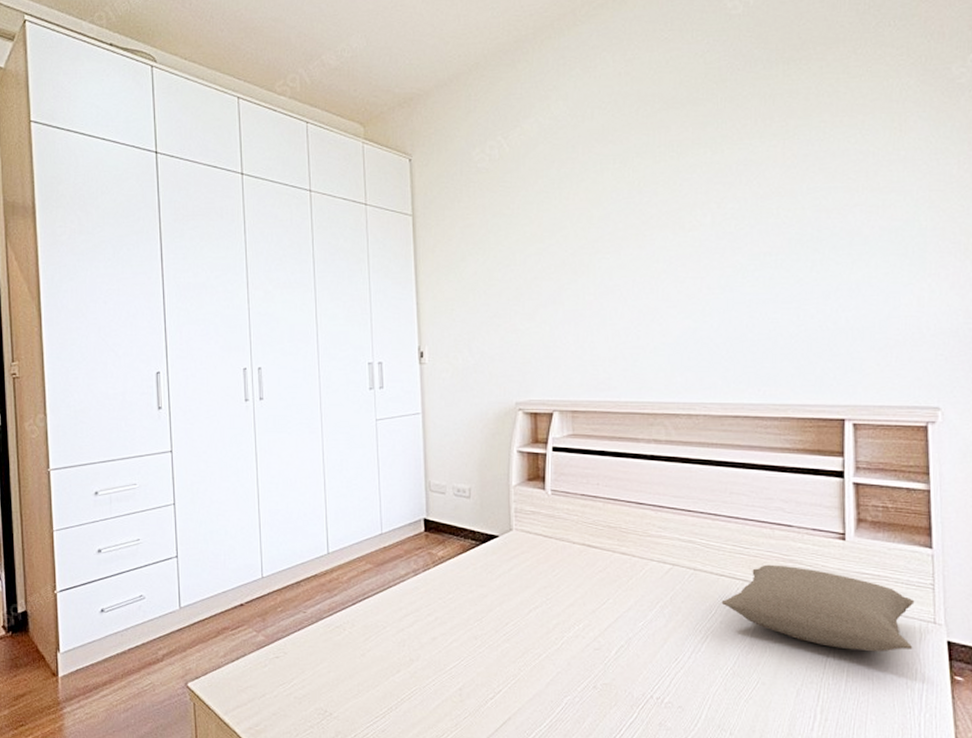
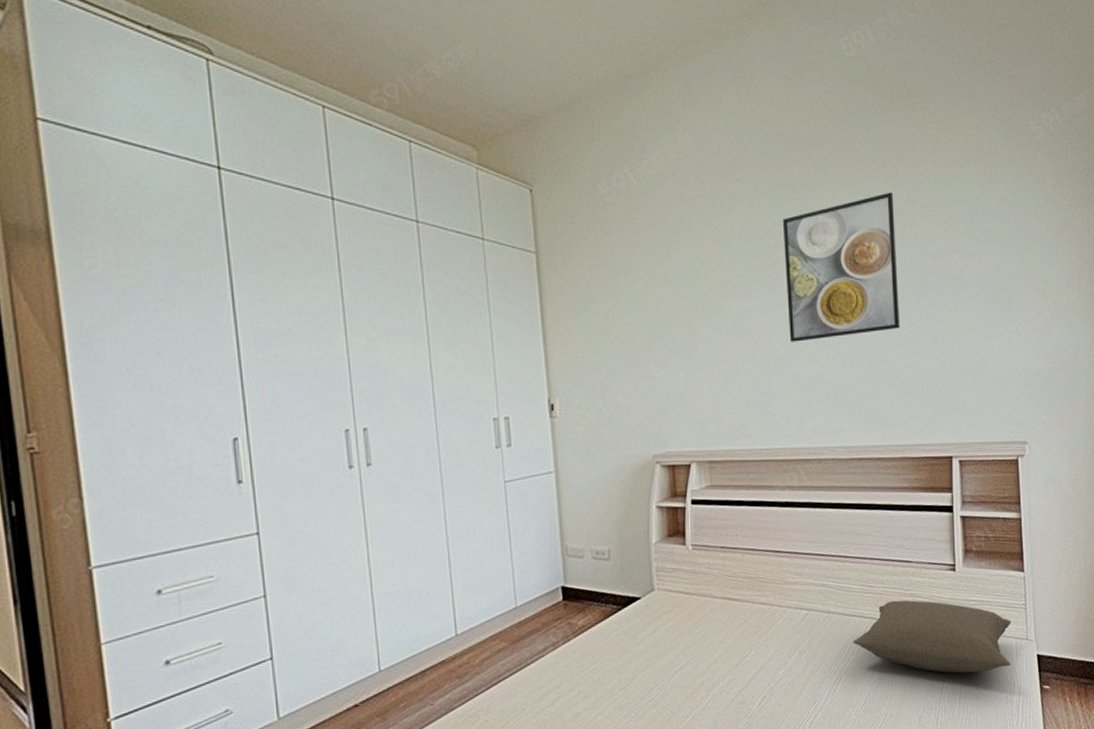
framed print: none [656,146,786,298] -> present [782,192,900,342]

